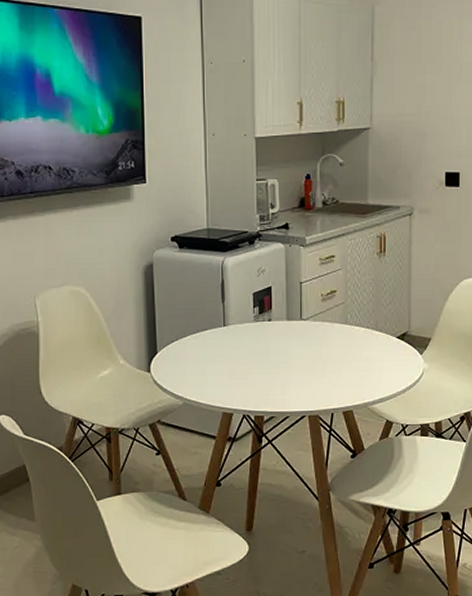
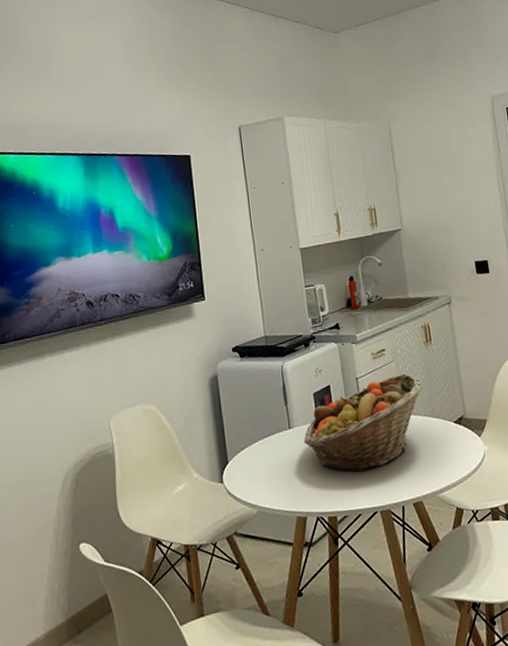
fruit basket: none [238,282,369,376] -> present [304,373,423,472]

